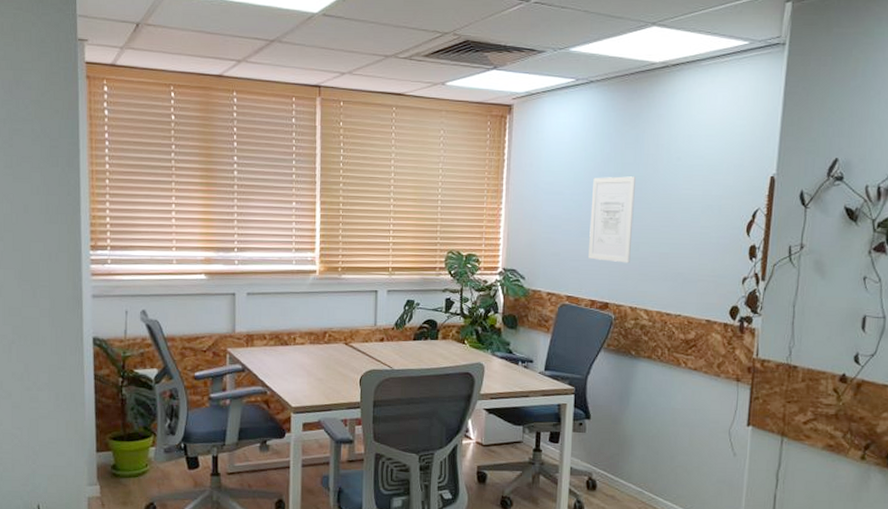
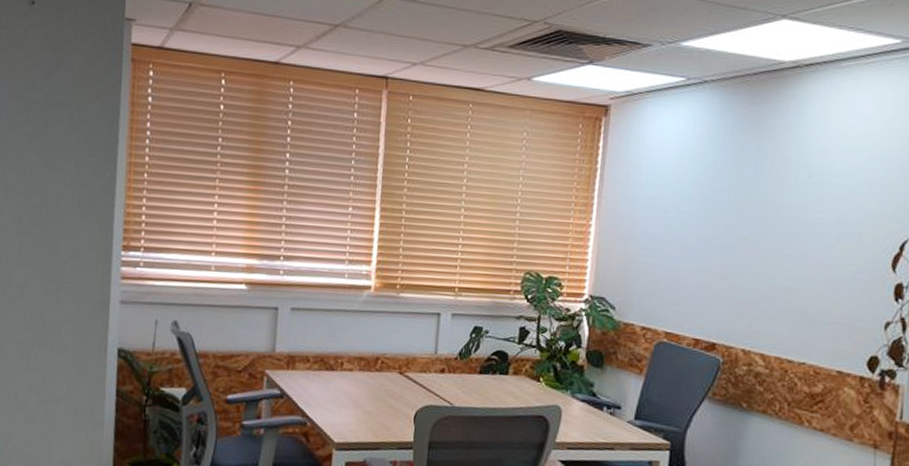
wall art: present [588,176,637,263] -> none [693,193,756,298]

